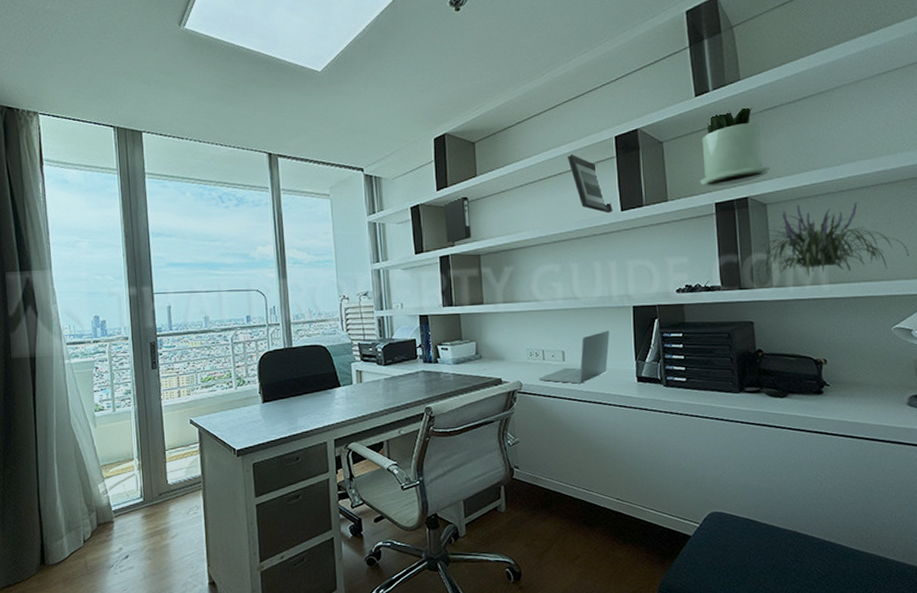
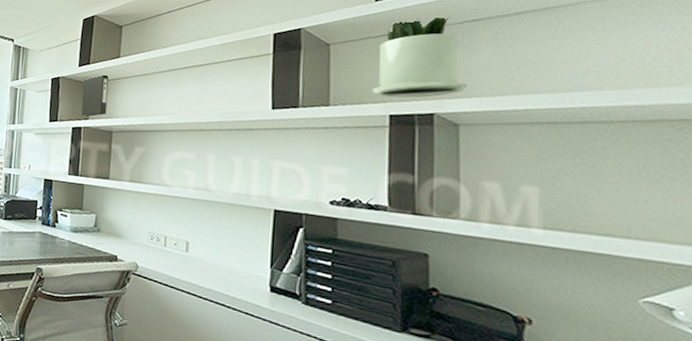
laptop: present [539,330,610,384] -> none [157,229,244,280]
picture frame: present [567,154,613,214] -> none [217,46,263,110]
plant: present [757,202,909,285] -> none [439,130,674,226]

